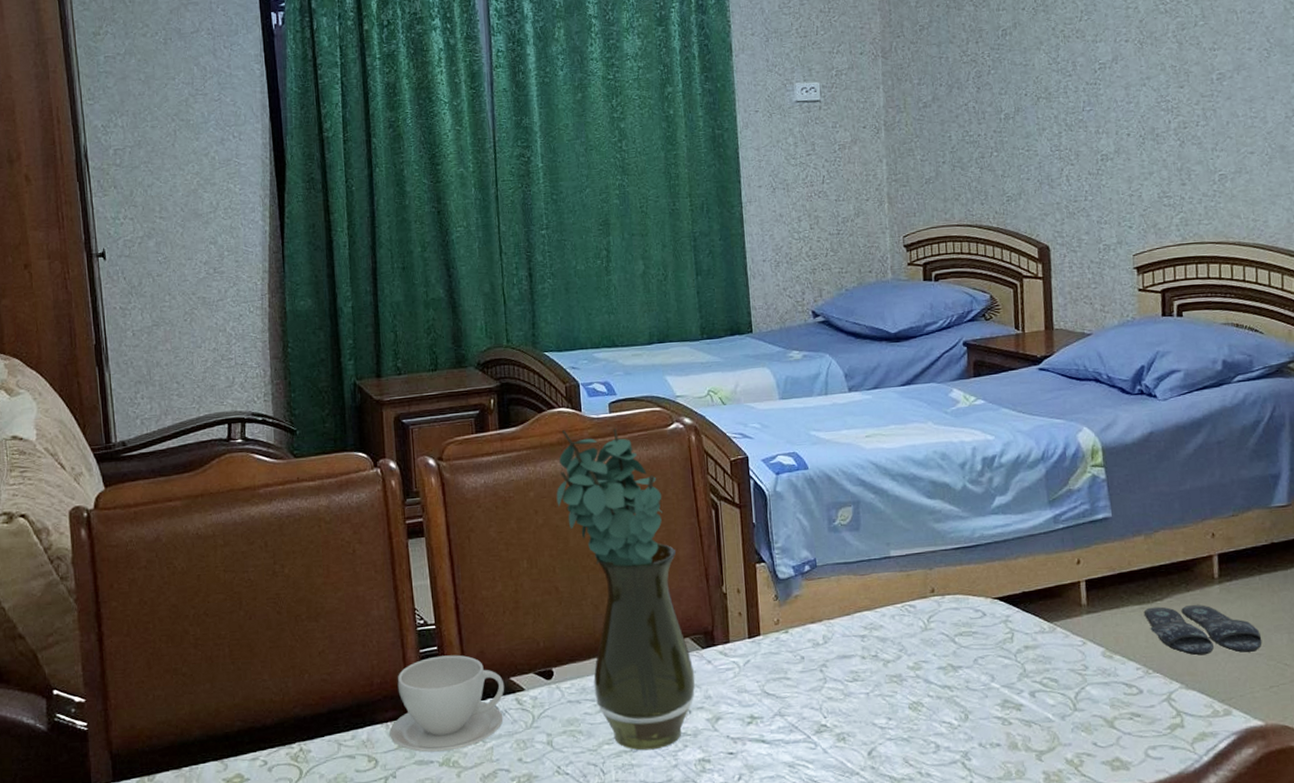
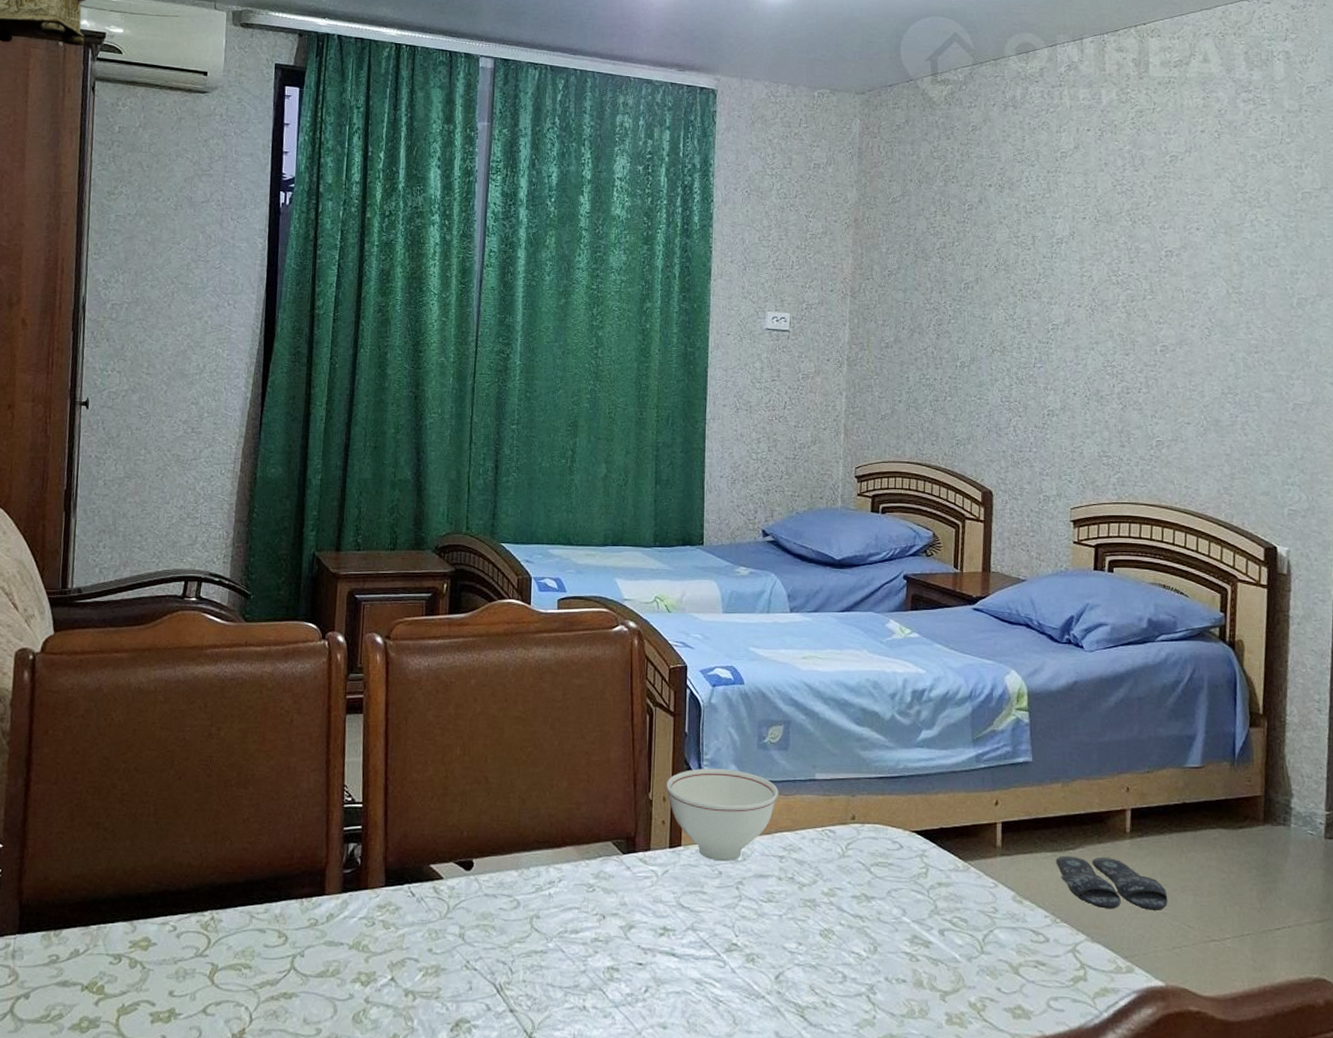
teacup: present [389,655,505,753] -> none [303,835,424,934]
vase: present [556,428,696,751] -> none [496,621,613,953]
bowl: none [738,555,855,647] -> present [665,768,779,862]

